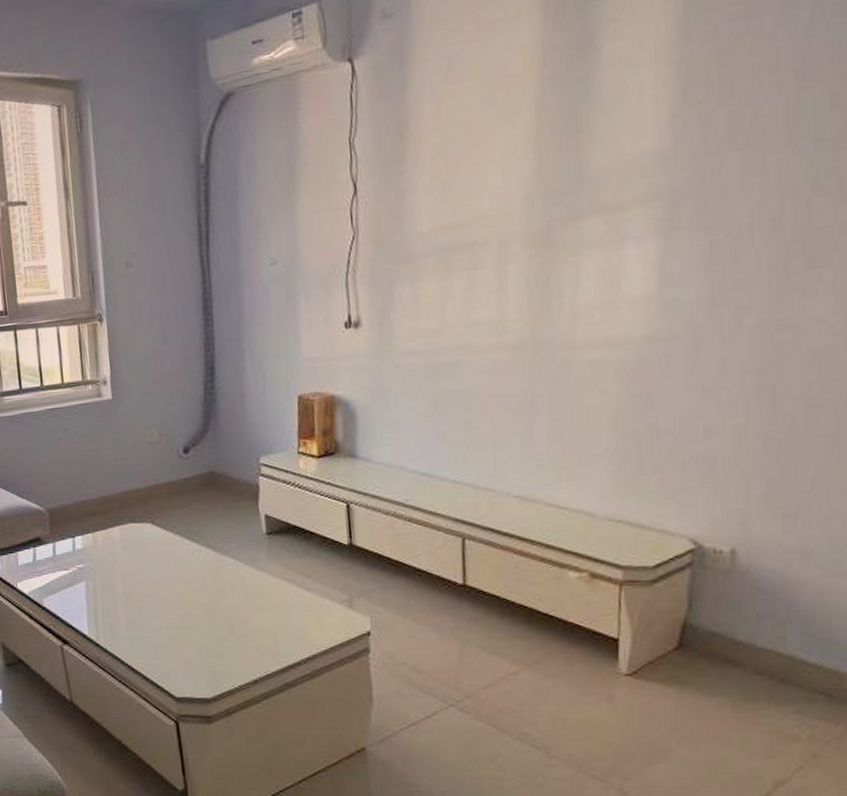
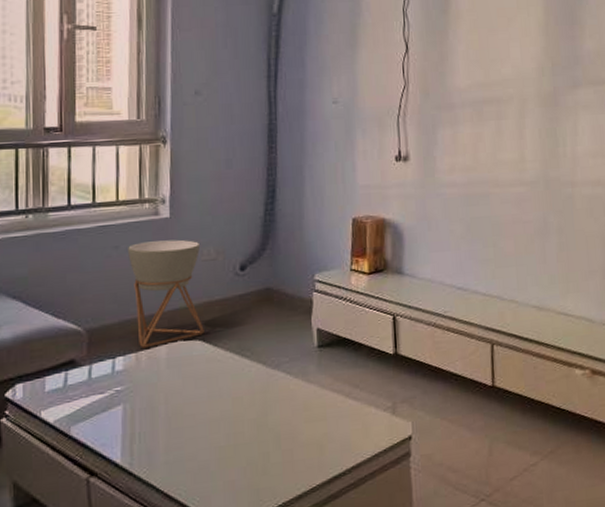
planter: none [76,421,154,529] -> present [128,239,204,348]

